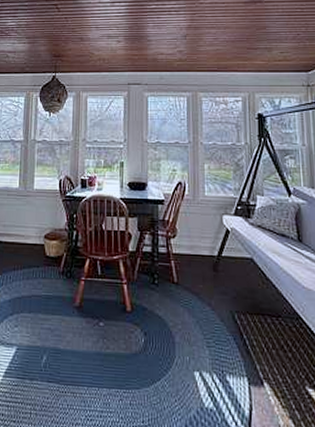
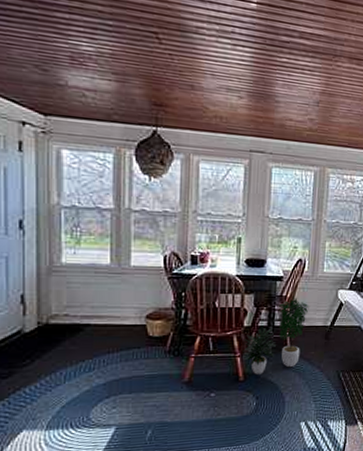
potted plant: none [129,220,193,306] -> present [243,296,309,375]

